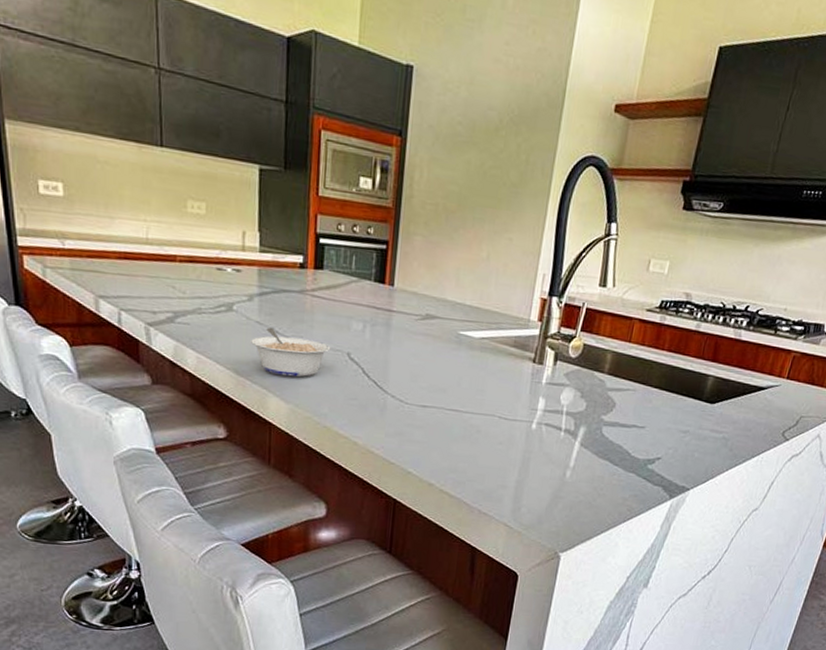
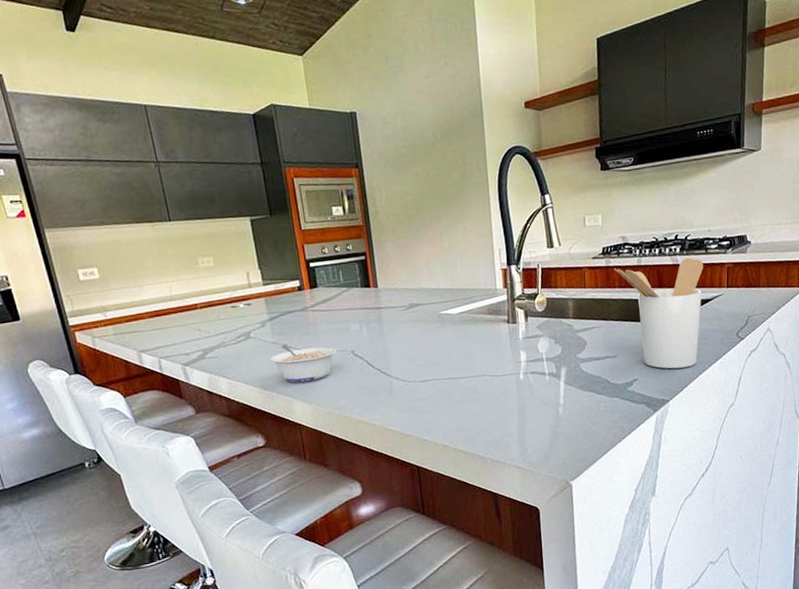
utensil holder: none [668,328,769,458] -> present [614,257,704,369]

